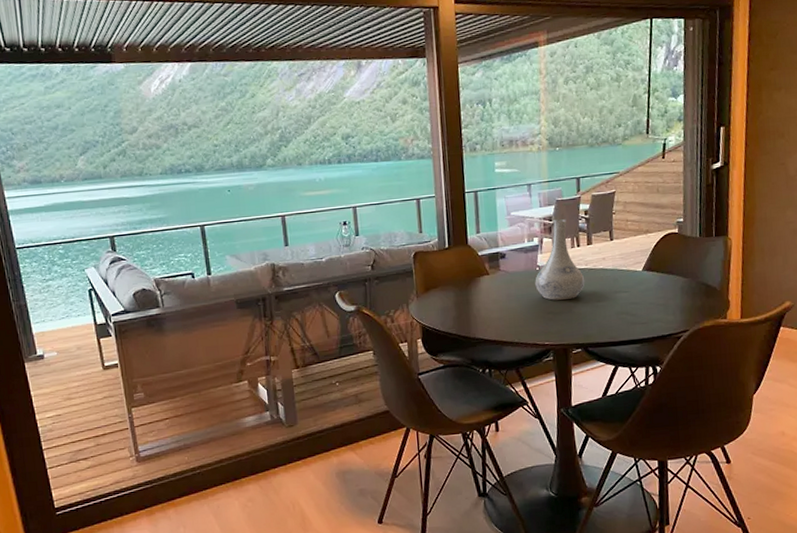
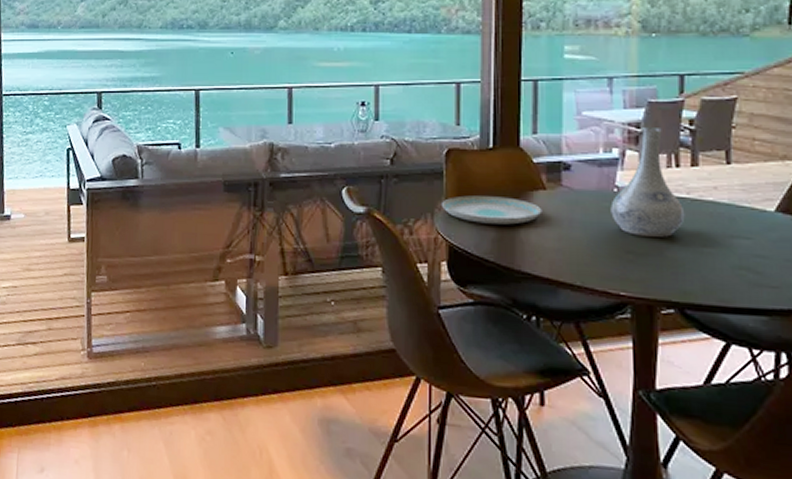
plate: none [414,284,488,307] -> present [442,195,542,225]

